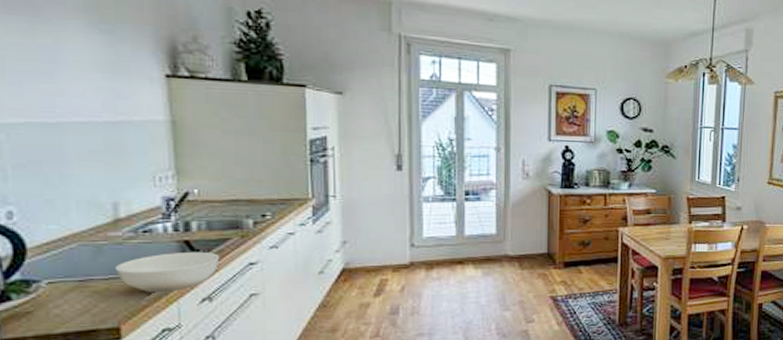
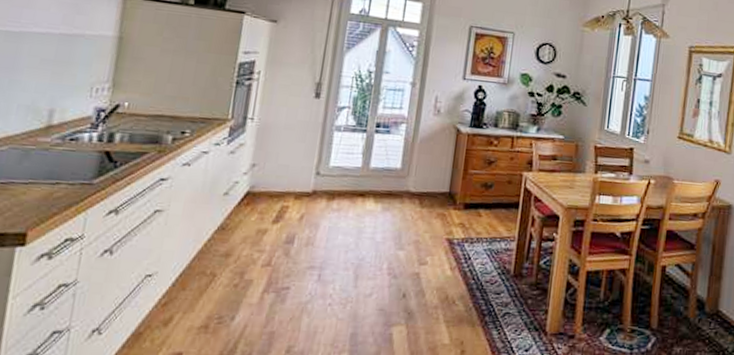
bowl: present [116,251,220,293] -> none [36,162,135,202]

